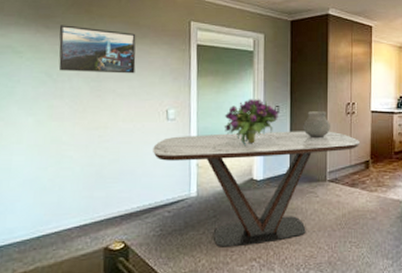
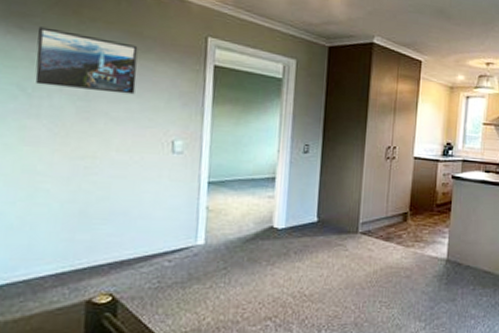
dining table: present [153,131,359,247] -> none [153,172,398,304]
bouquet: present [223,98,278,145] -> none [241,134,308,188]
ceramic pot: present [303,111,330,137] -> none [335,153,367,184]

